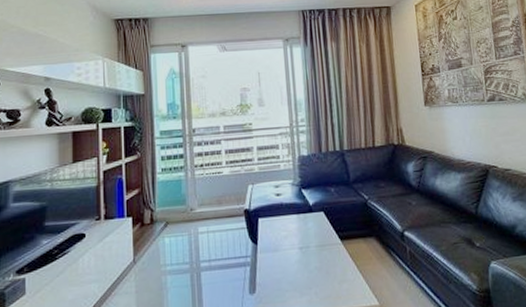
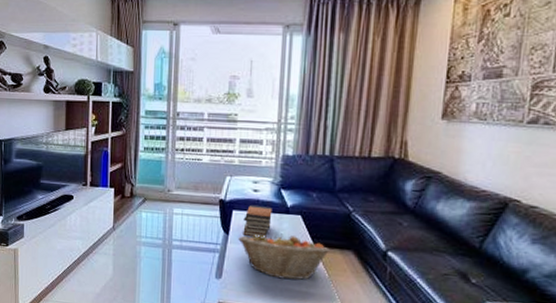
fruit basket: none [267,233,354,280] -> present [238,233,329,280]
book stack: none [270,209,297,242] -> present [243,204,272,238]

